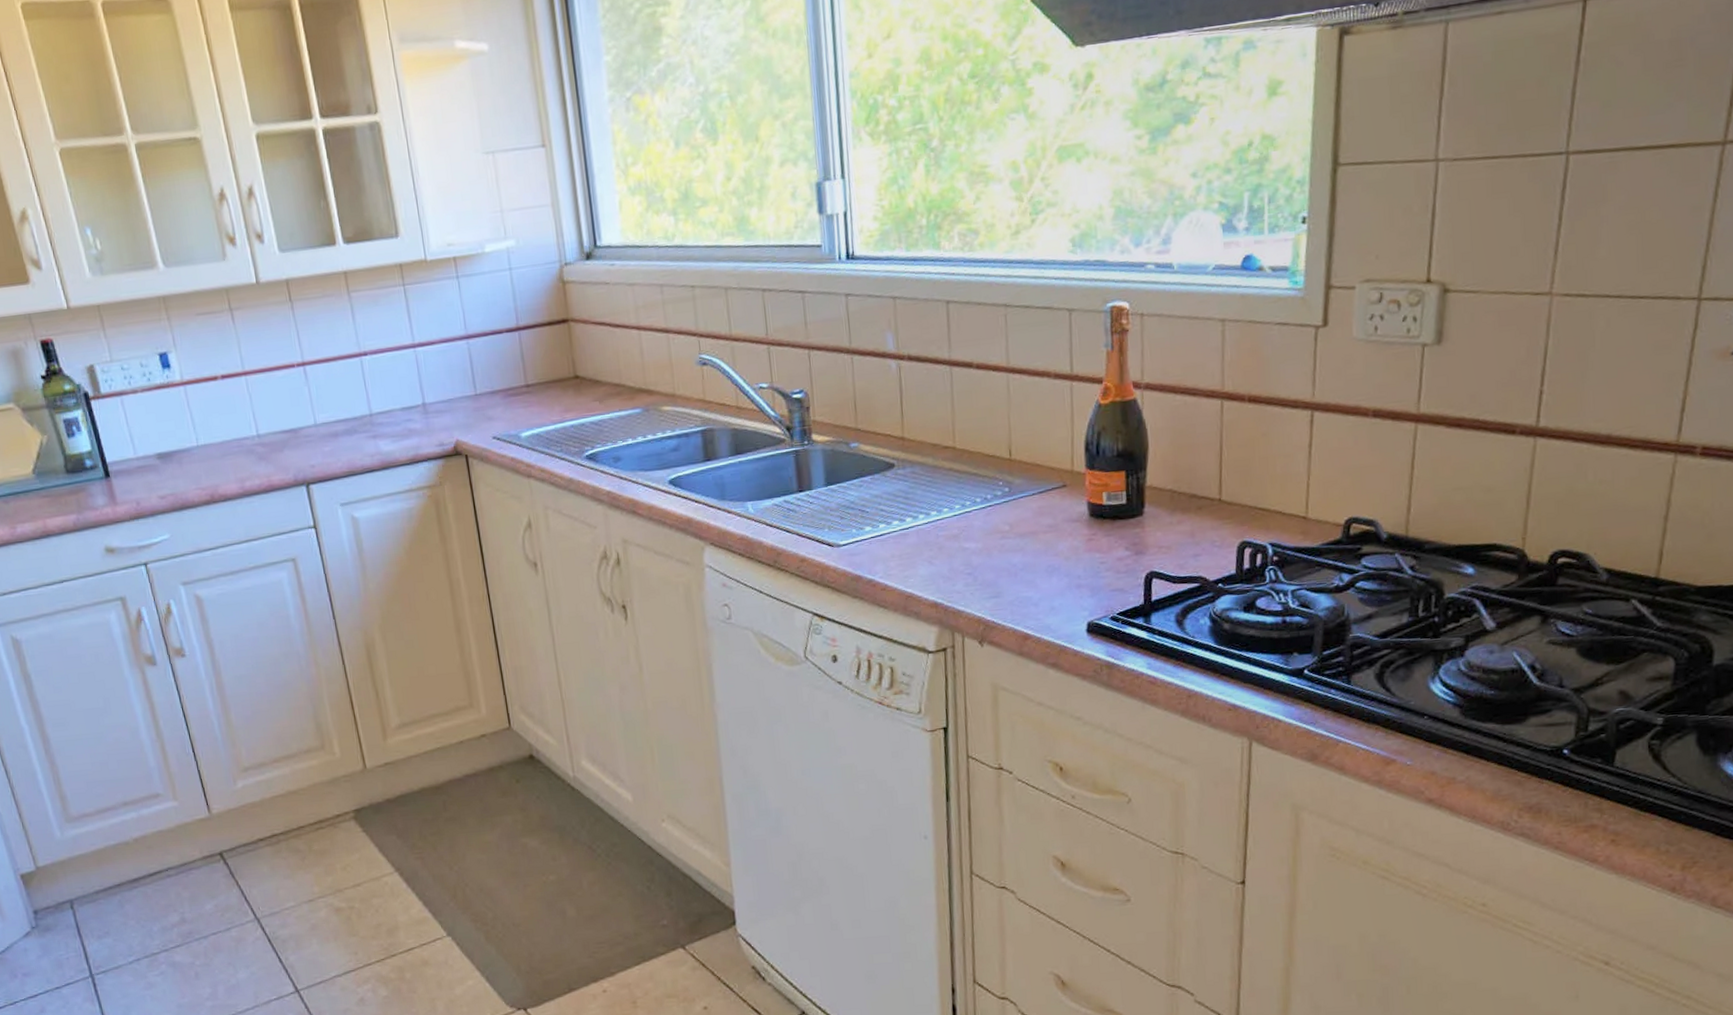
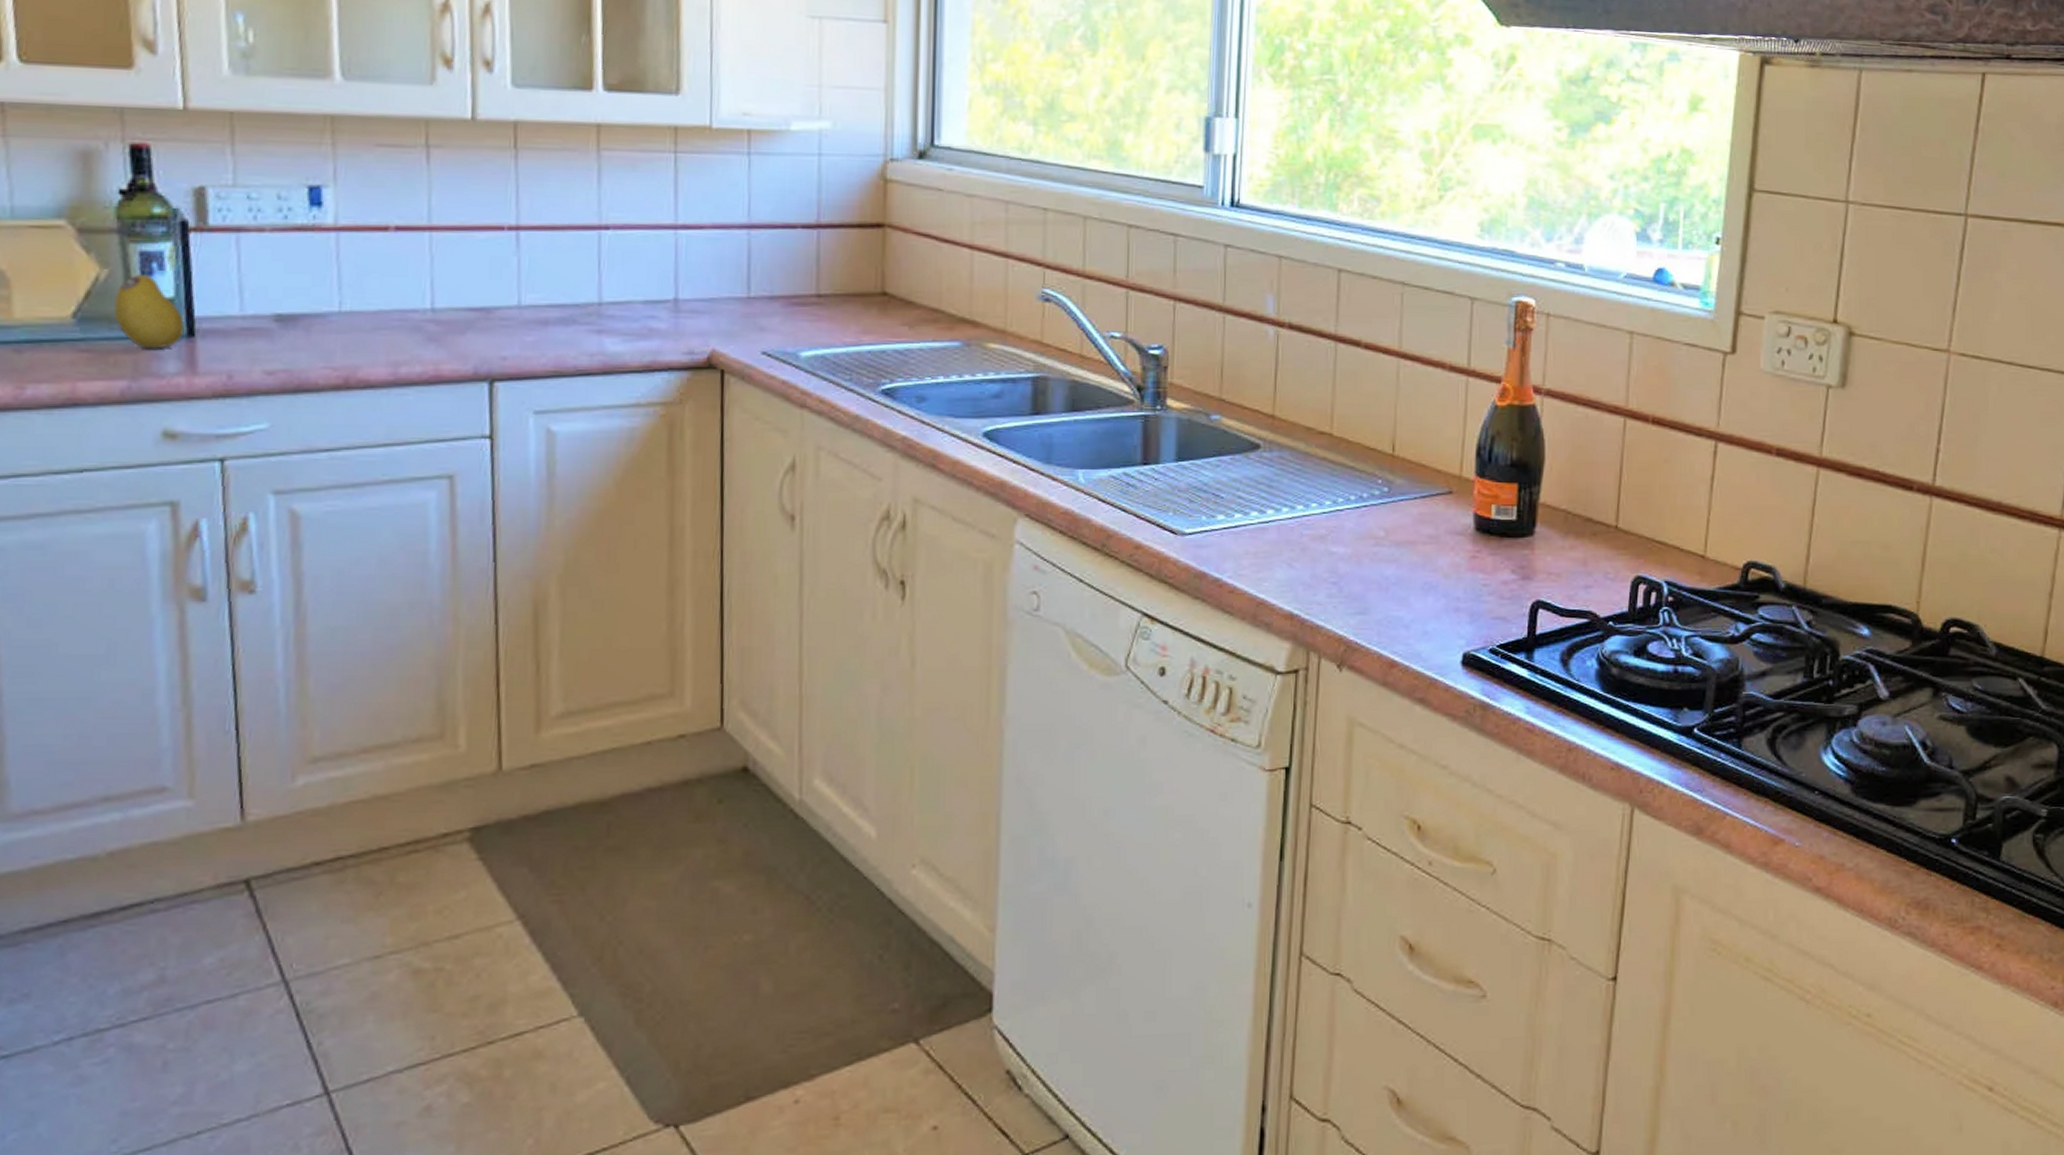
fruit: none [55,436,103,490] -> present [112,275,185,349]

